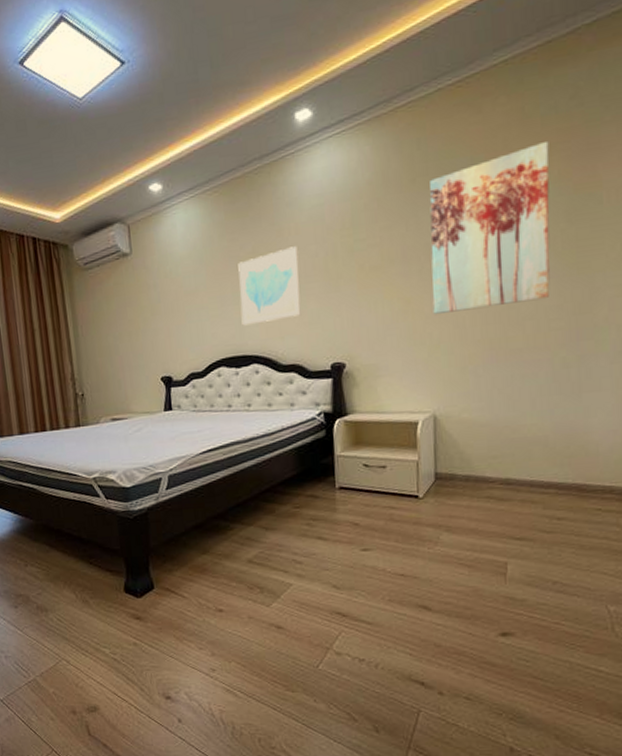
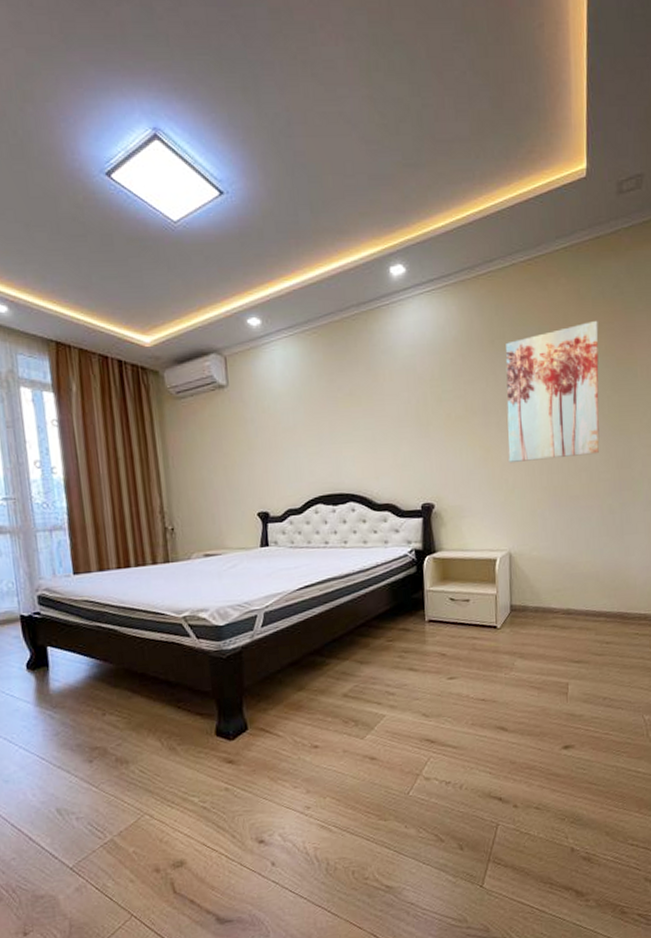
wall art: present [238,246,301,326] -> none [336,392,395,465]

